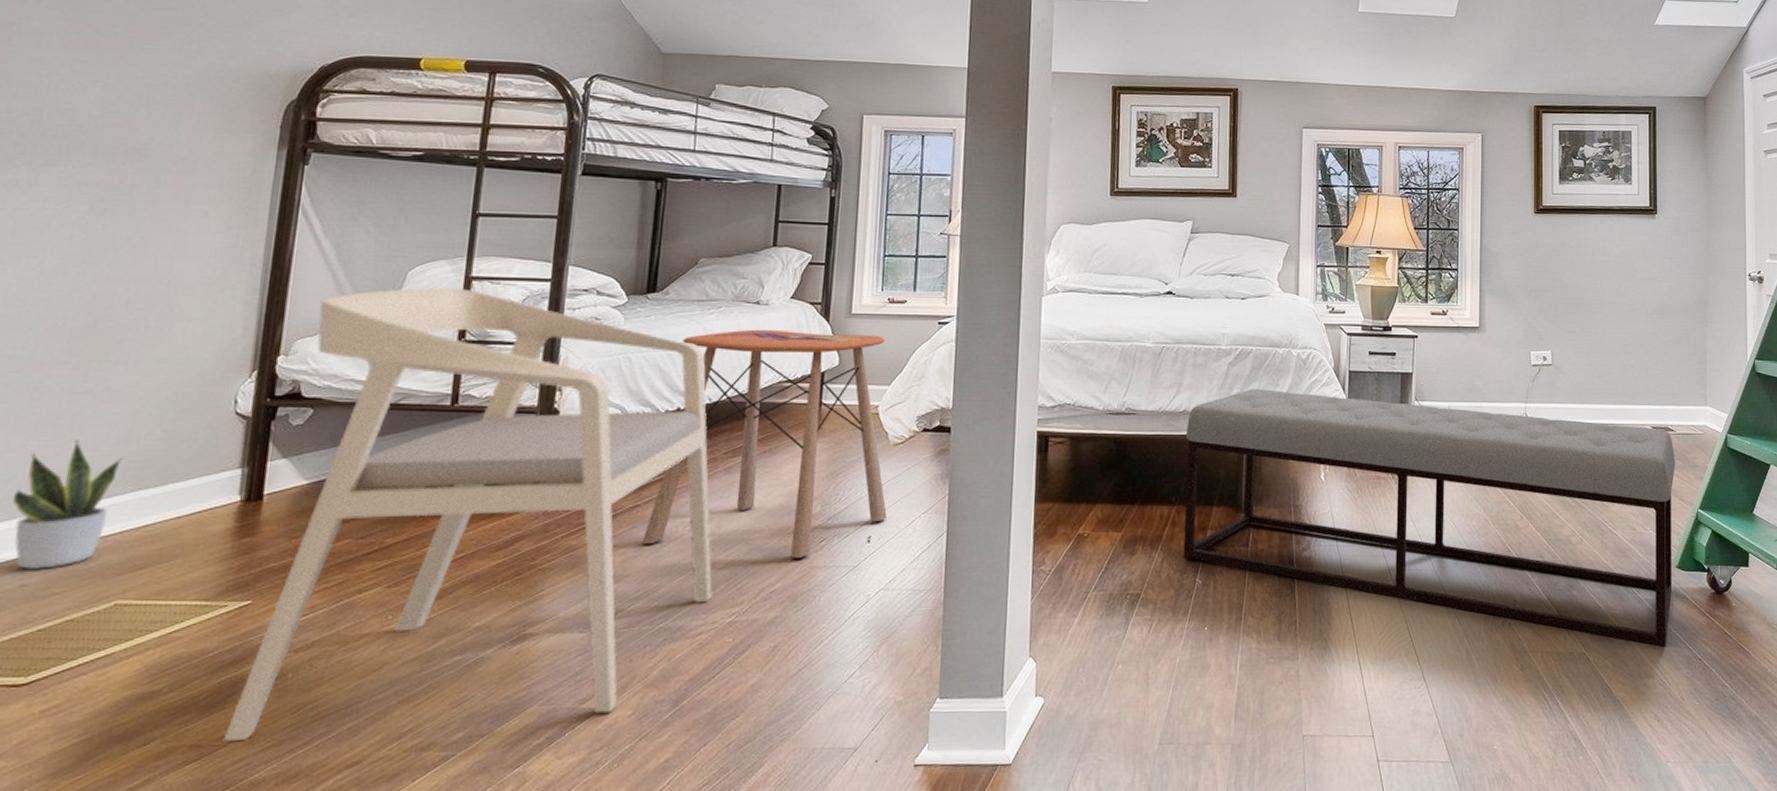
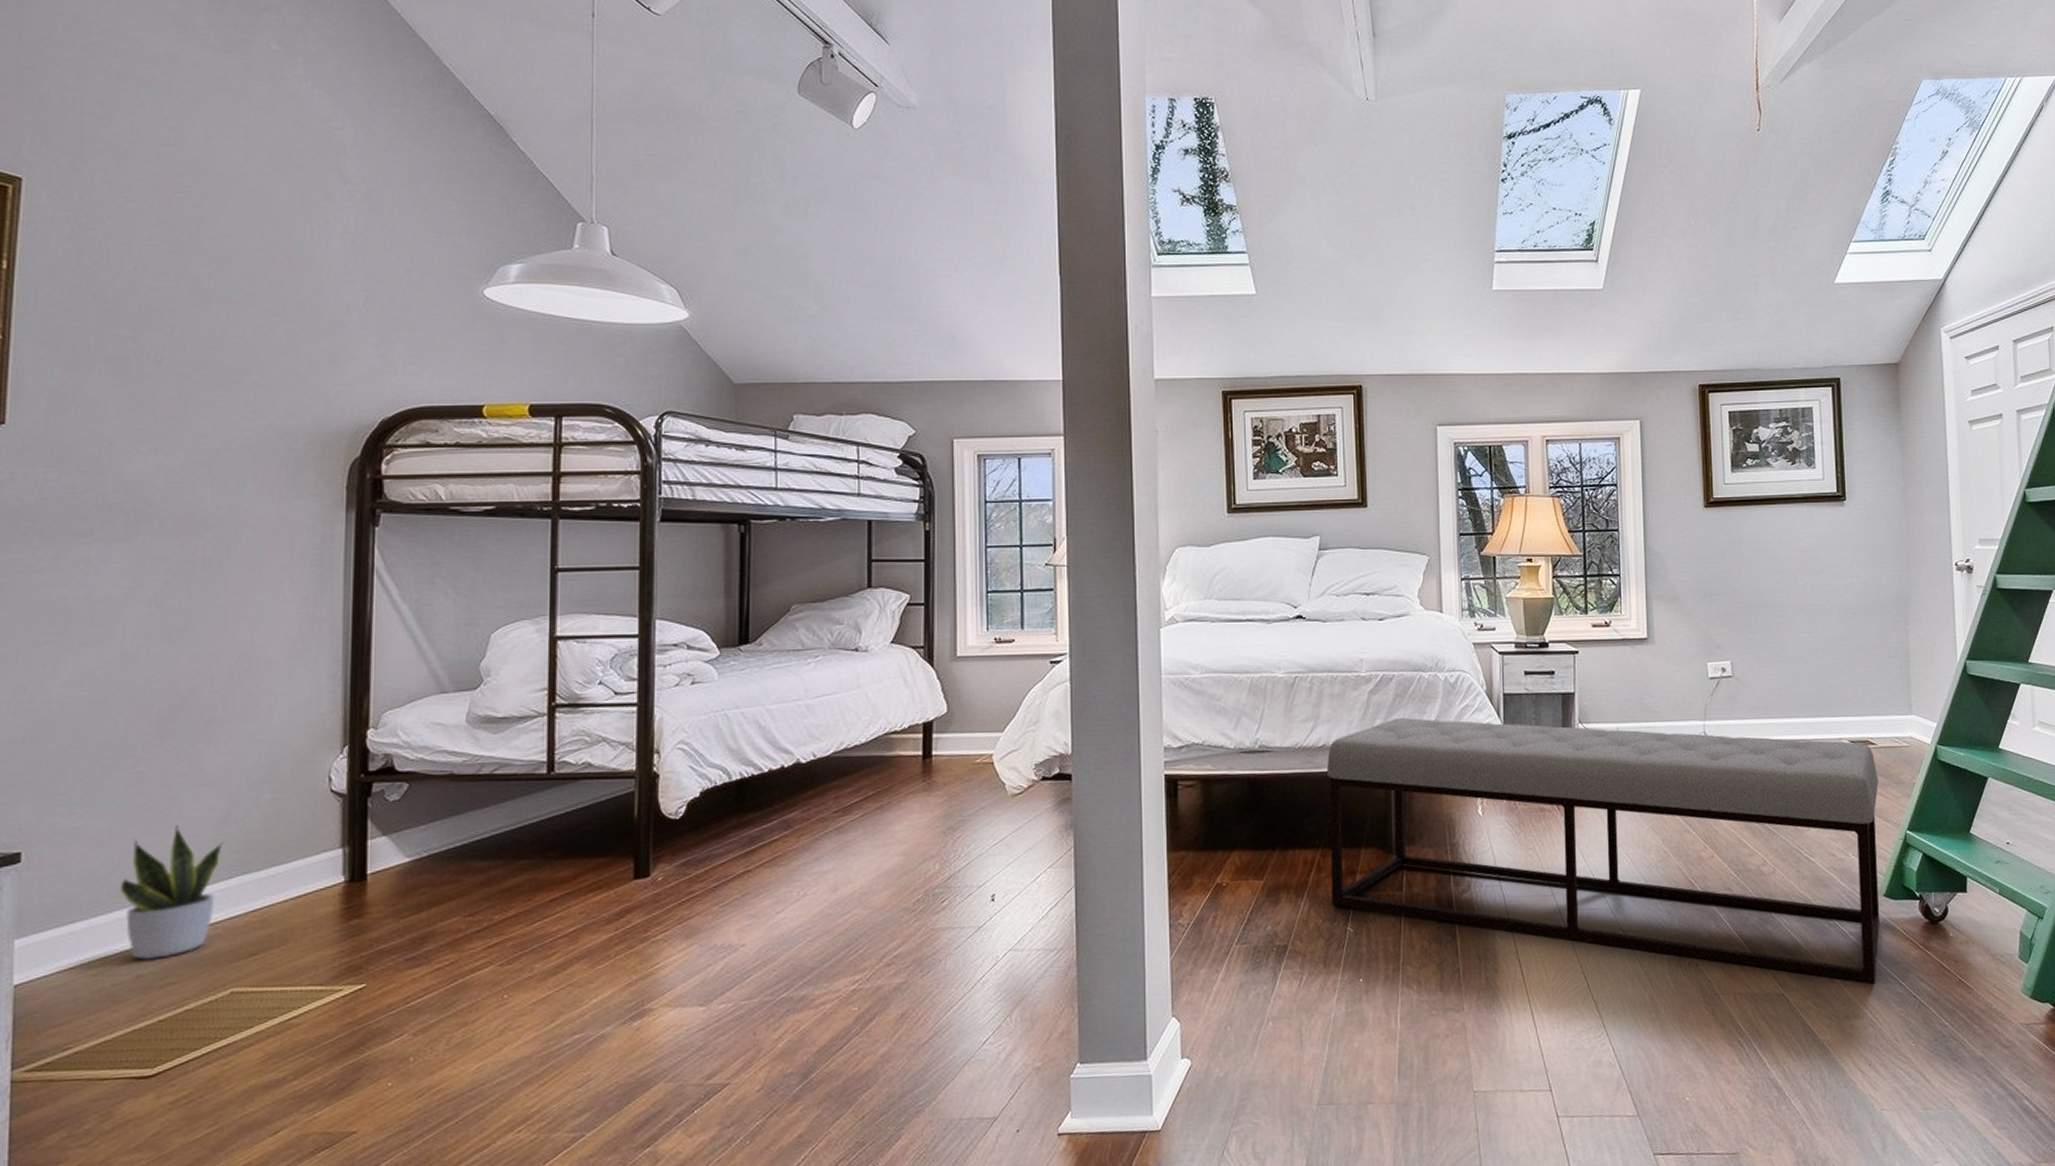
armchair: present [222,288,713,743] -> none [351,649,833,1129]
side table: present [642,329,887,558] -> none [756,677,1010,920]

